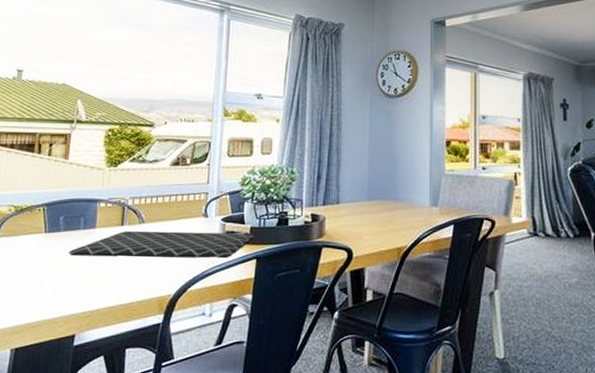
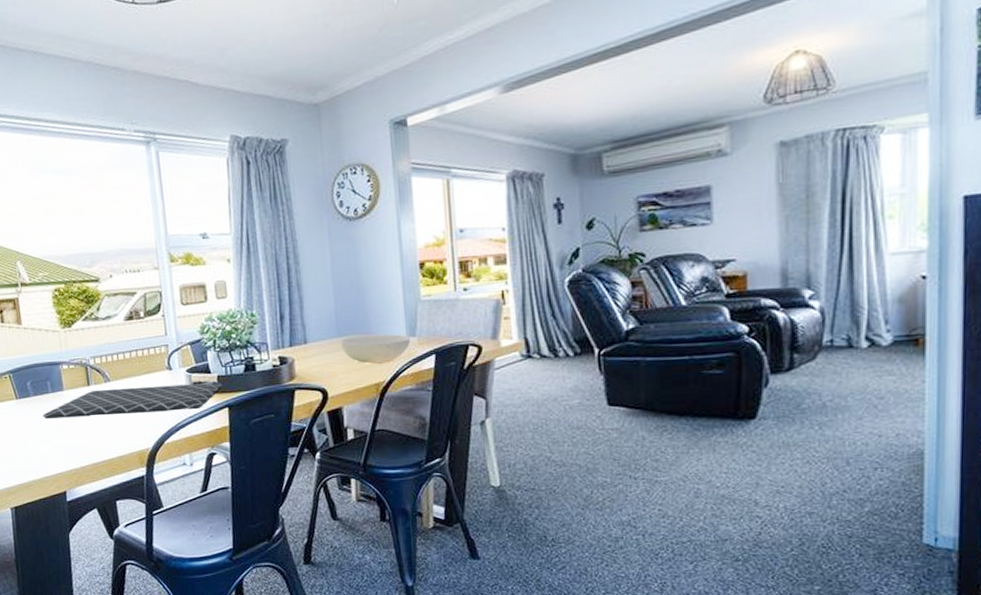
bowl: none [370,201,433,229] -> present [341,334,411,364]

